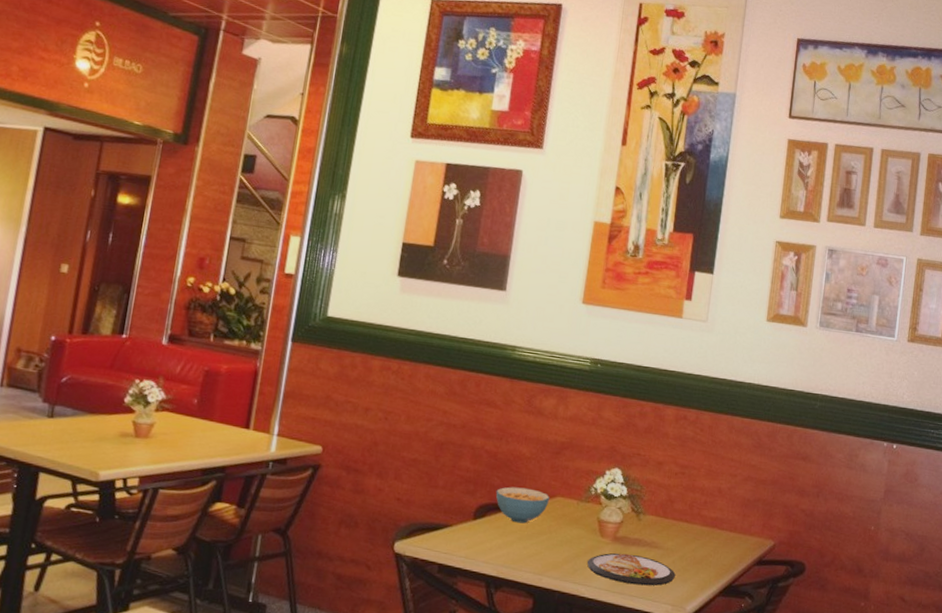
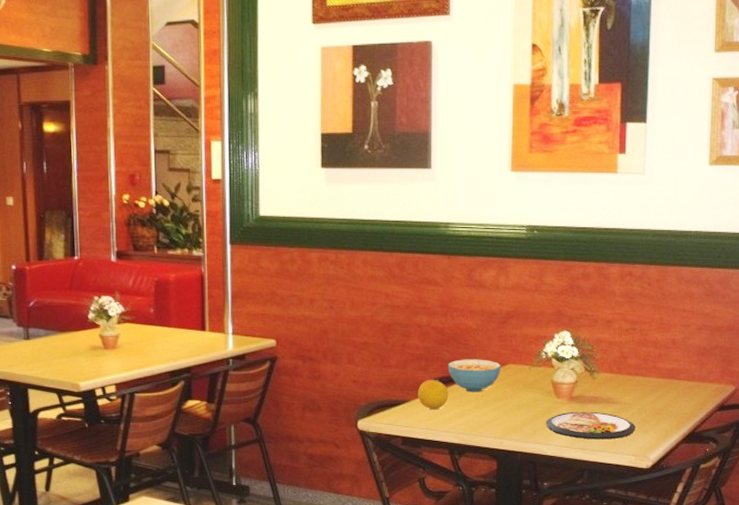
fruit: none [461,504,493,537] -> present [417,379,449,409]

